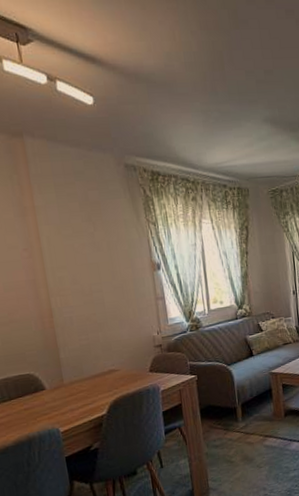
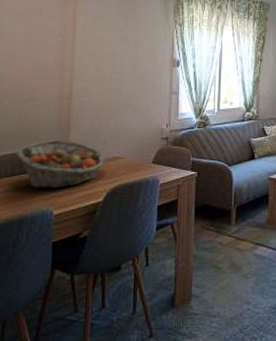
fruit basket: none [8,359,102,409] -> present [16,140,106,189]

